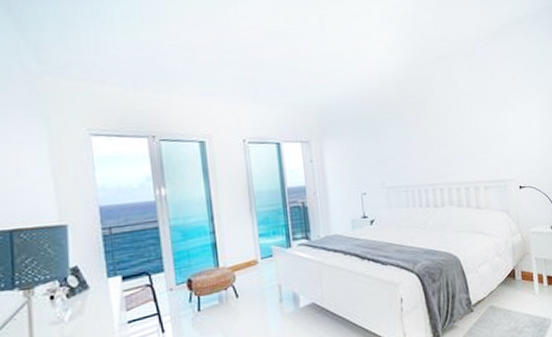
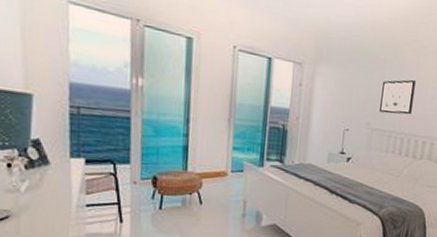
wall art: none [388,132,422,171] -> present [380,79,416,115]

